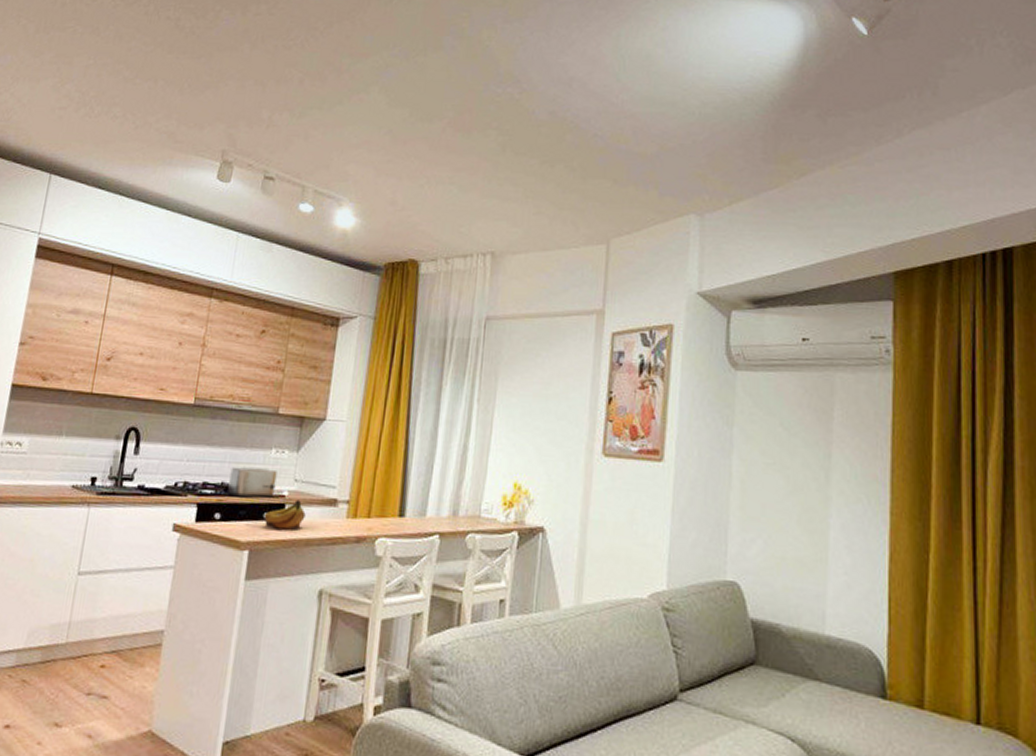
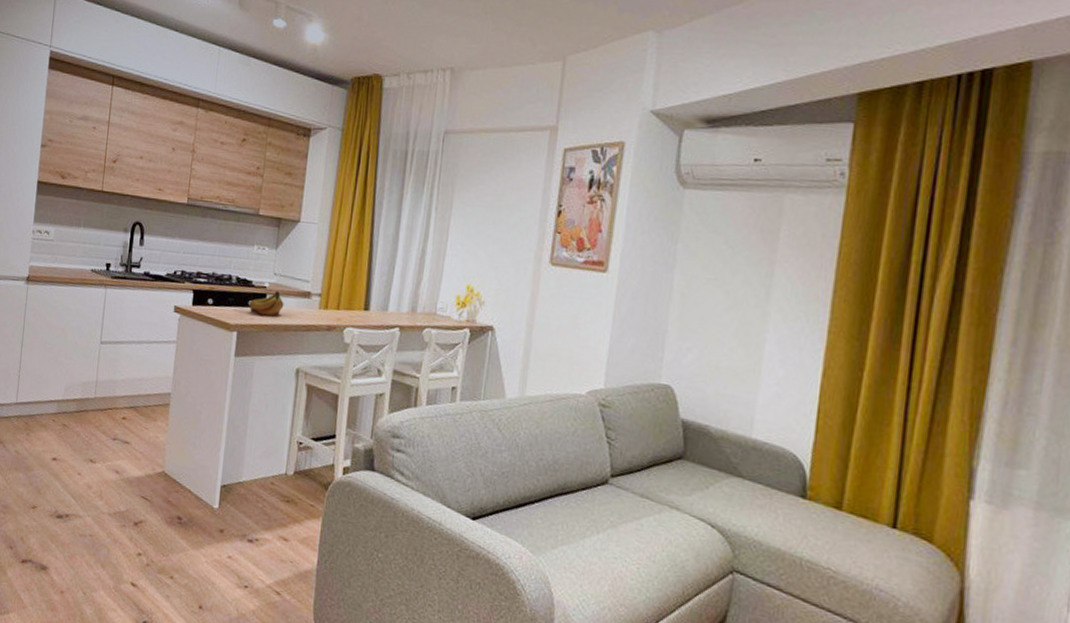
toaster: present [226,467,277,499] -> none [217,260,259,289]

